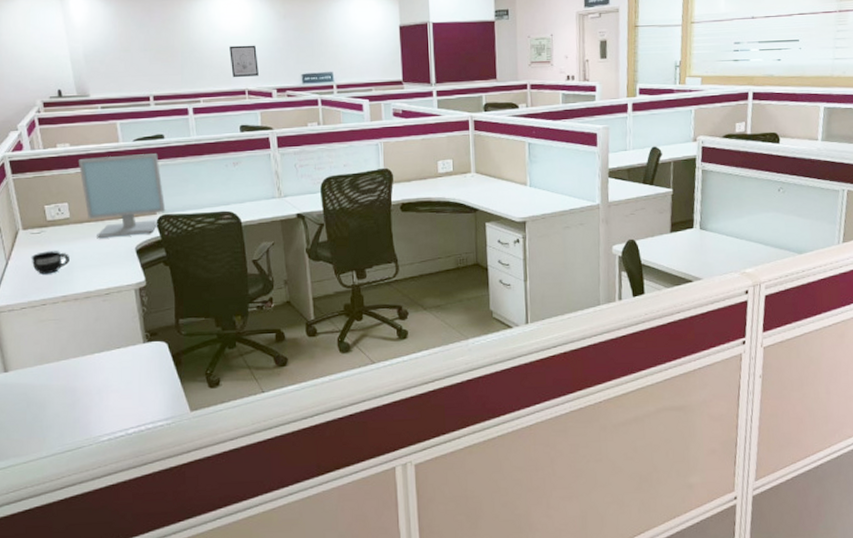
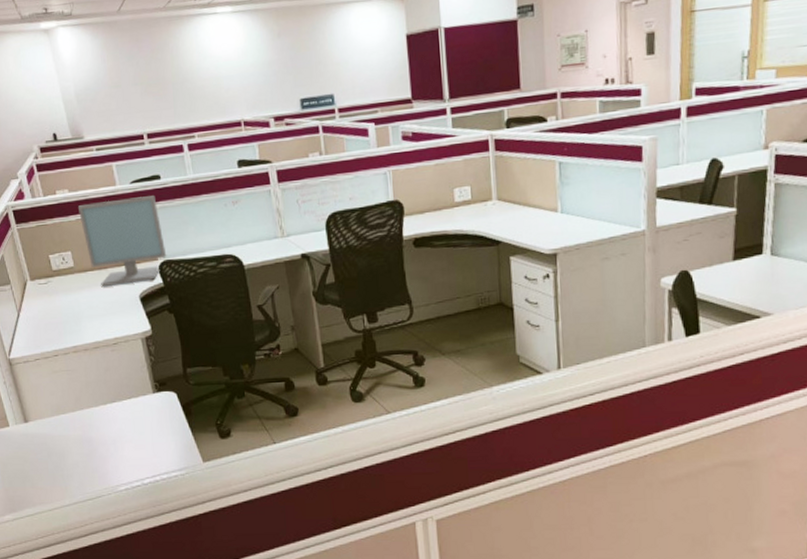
mug: present [31,251,70,275] -> none [40,301,77,325]
wall art: present [229,45,259,78] -> none [222,69,254,109]

